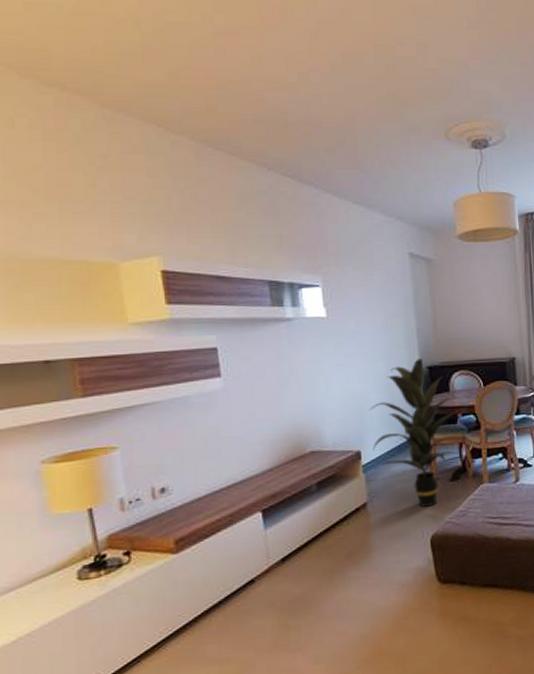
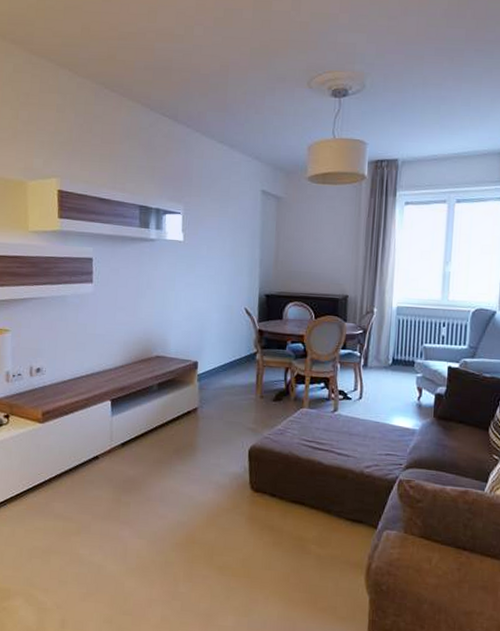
indoor plant: present [369,359,462,507] -> none [208,286,293,421]

